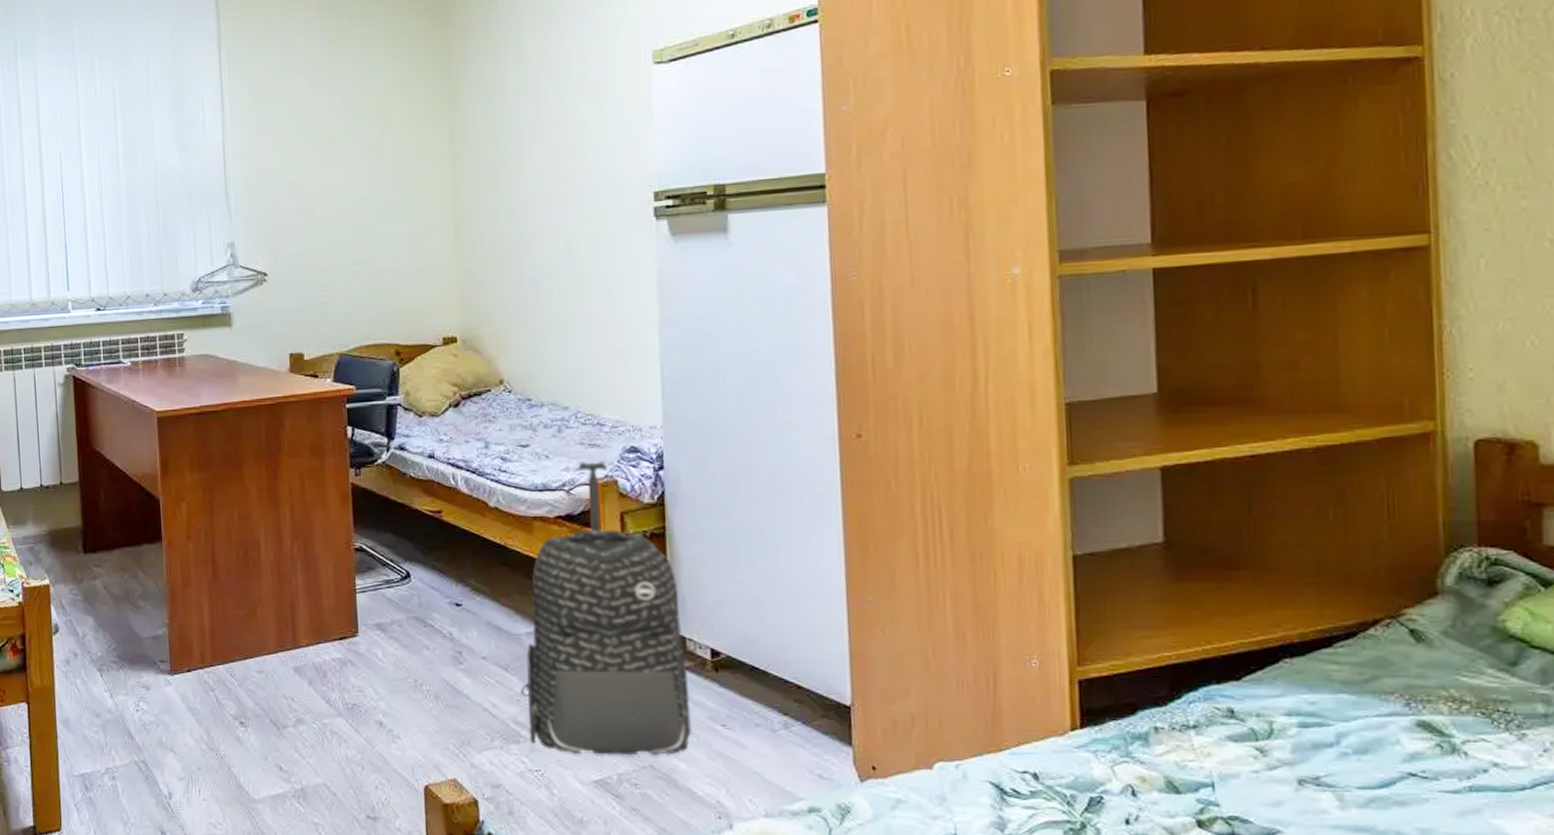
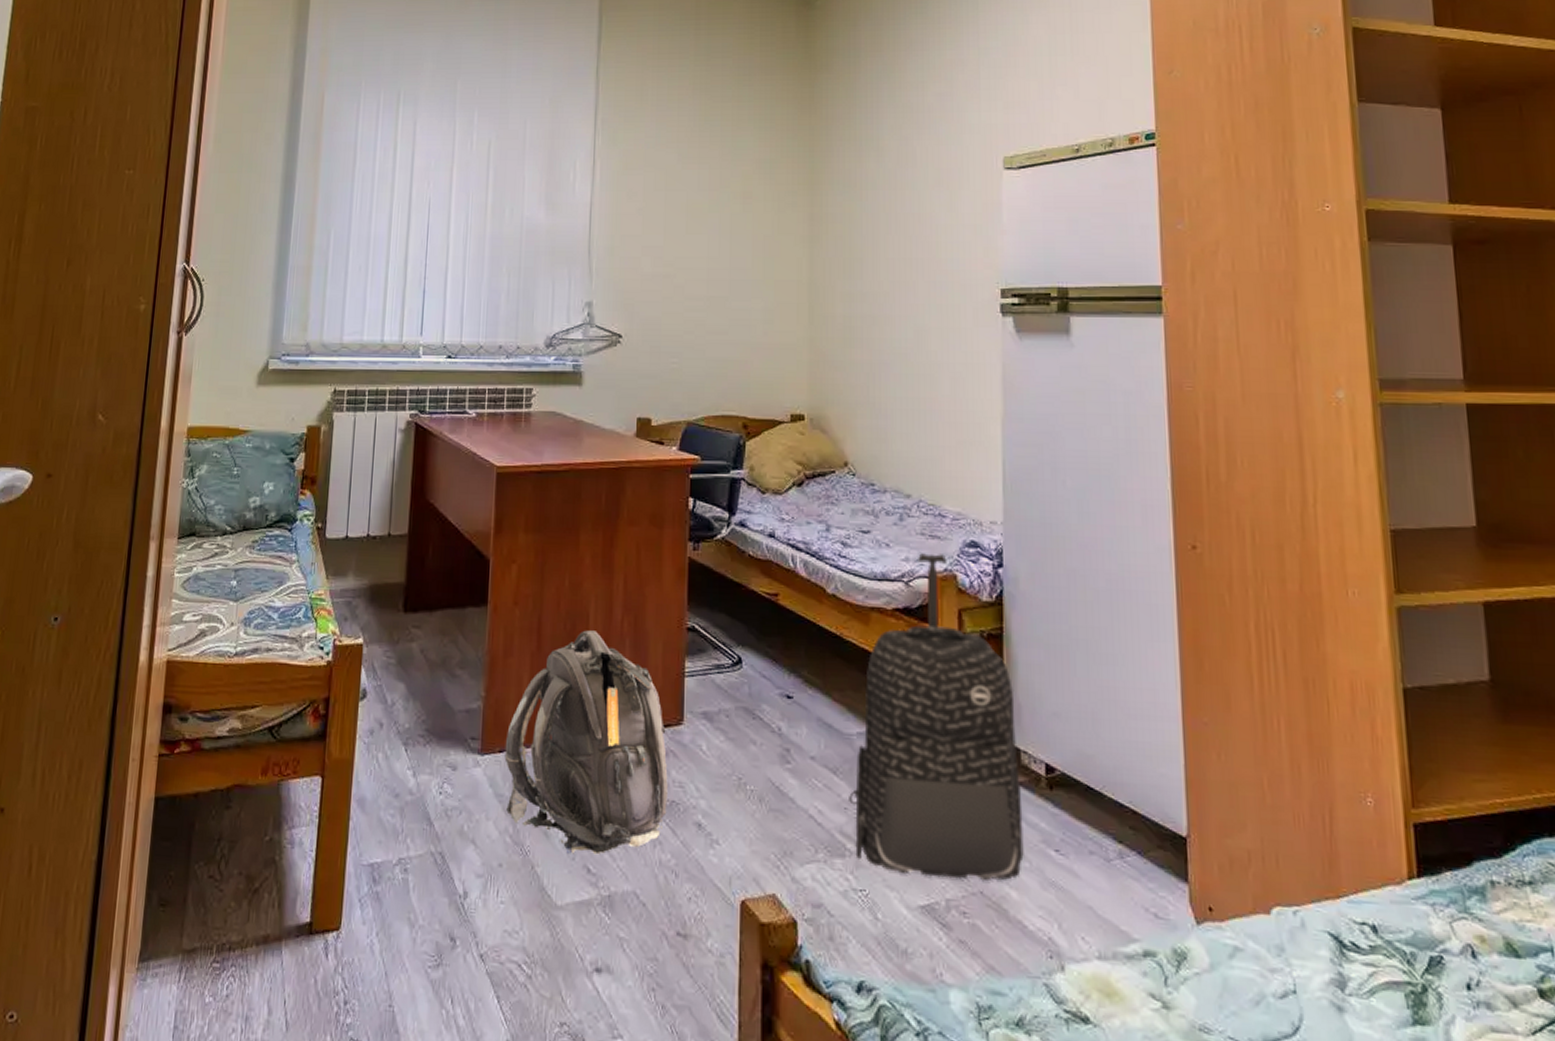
backpack: none [192,557,353,755] -> present [504,630,672,855]

